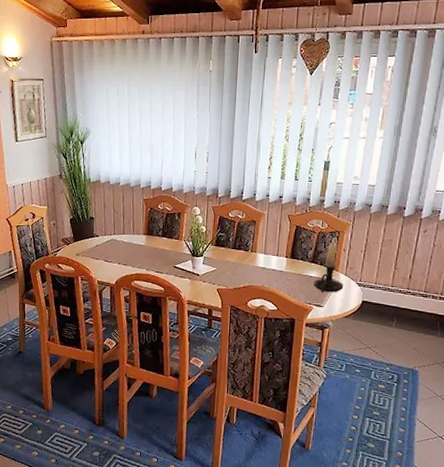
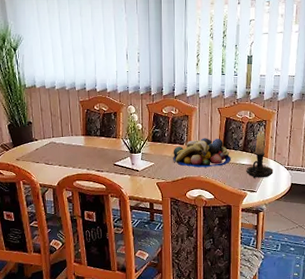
fruit bowl: none [236,246,298,277] -> present [173,138,231,168]

